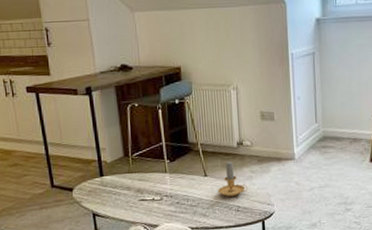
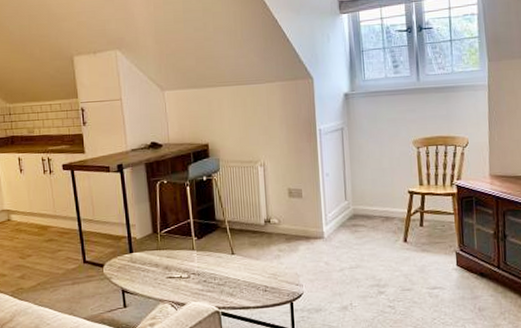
candle: present [217,161,248,197] -> none [245,239,276,276]

